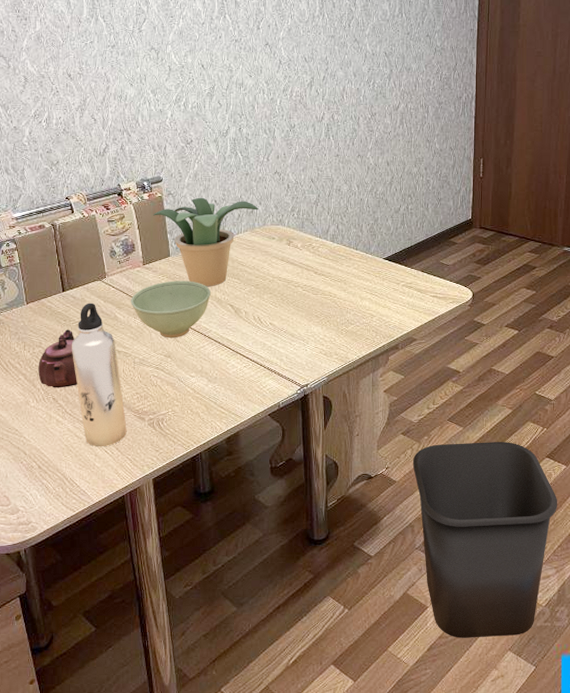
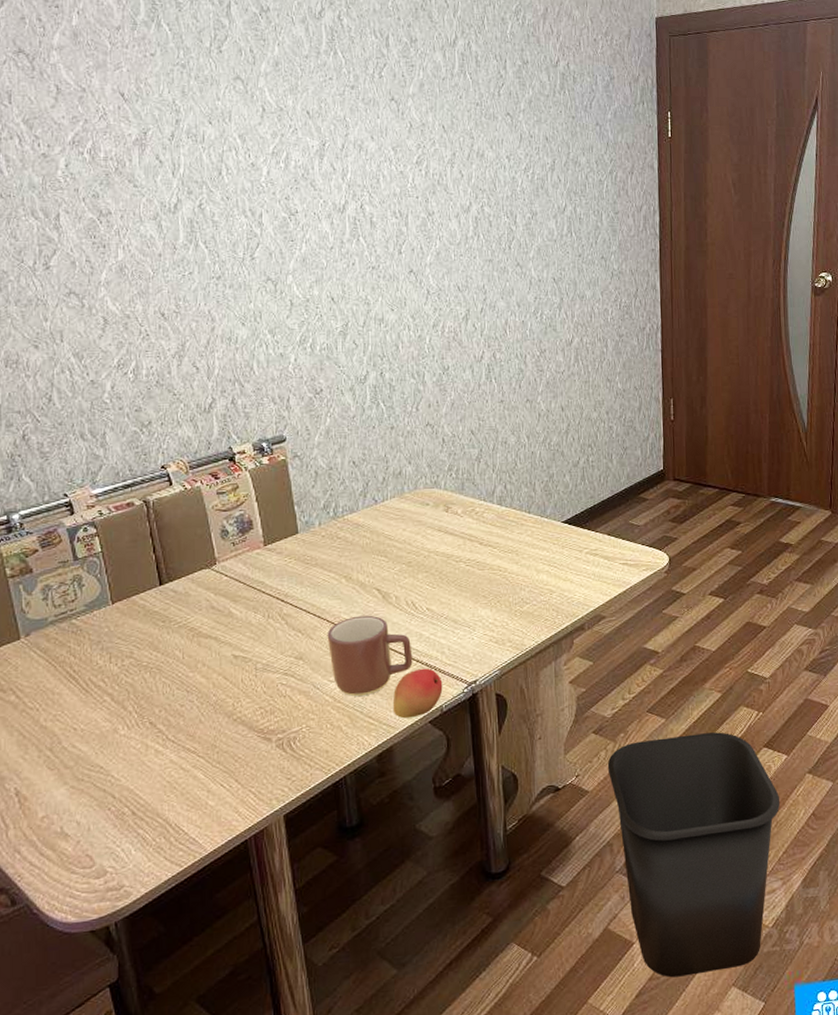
teapot: present [38,329,77,388] -> none [129,632,182,710]
water bottle: present [71,303,127,447] -> none [172,597,249,781]
bowl: present [131,280,211,338] -> none [249,562,351,635]
potted plant: present [153,197,259,287] -> none [275,458,409,569]
mug: none [190,325,257,390] -> present [327,615,413,697]
fruit: none [240,371,281,411] -> present [392,668,443,719]

